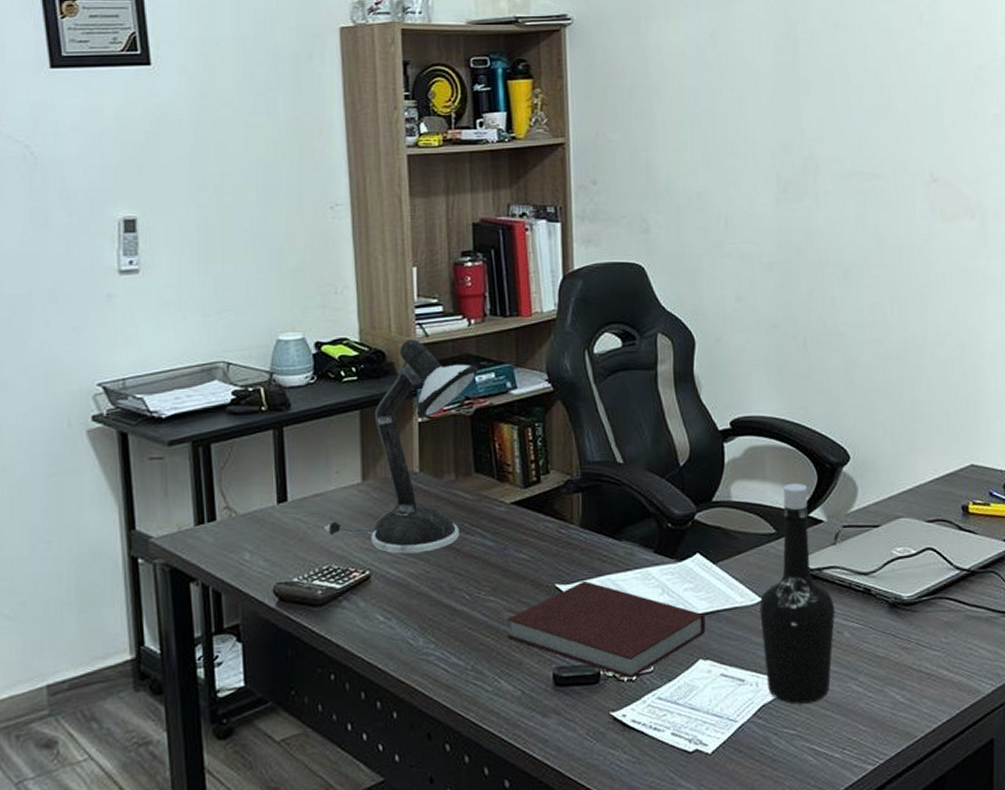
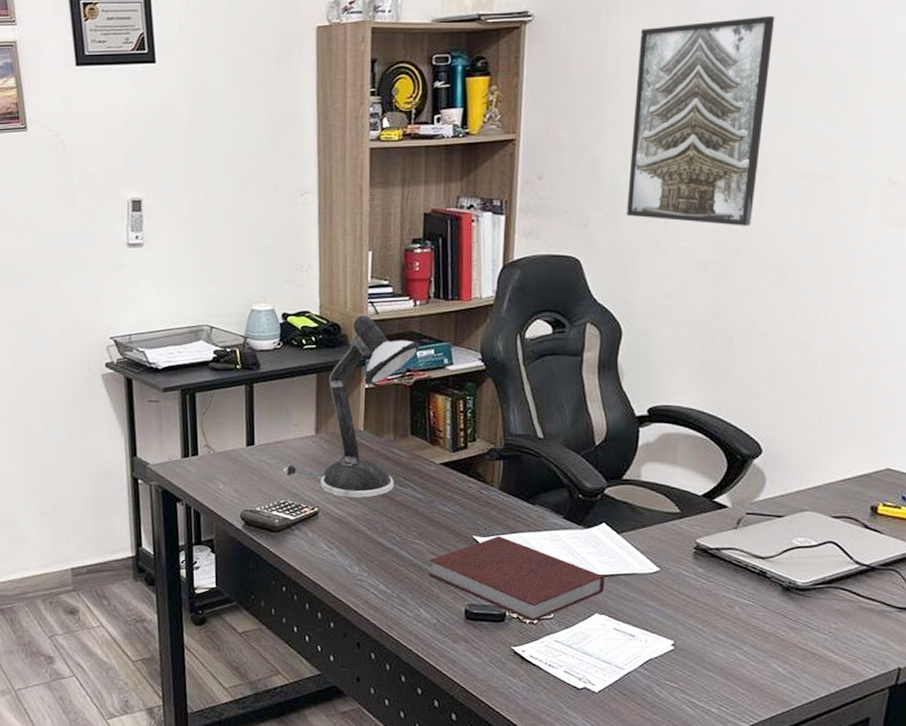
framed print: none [681,21,810,226] -> present [627,15,775,226]
bottle: present [759,483,836,705] -> none [655,469,729,663]

